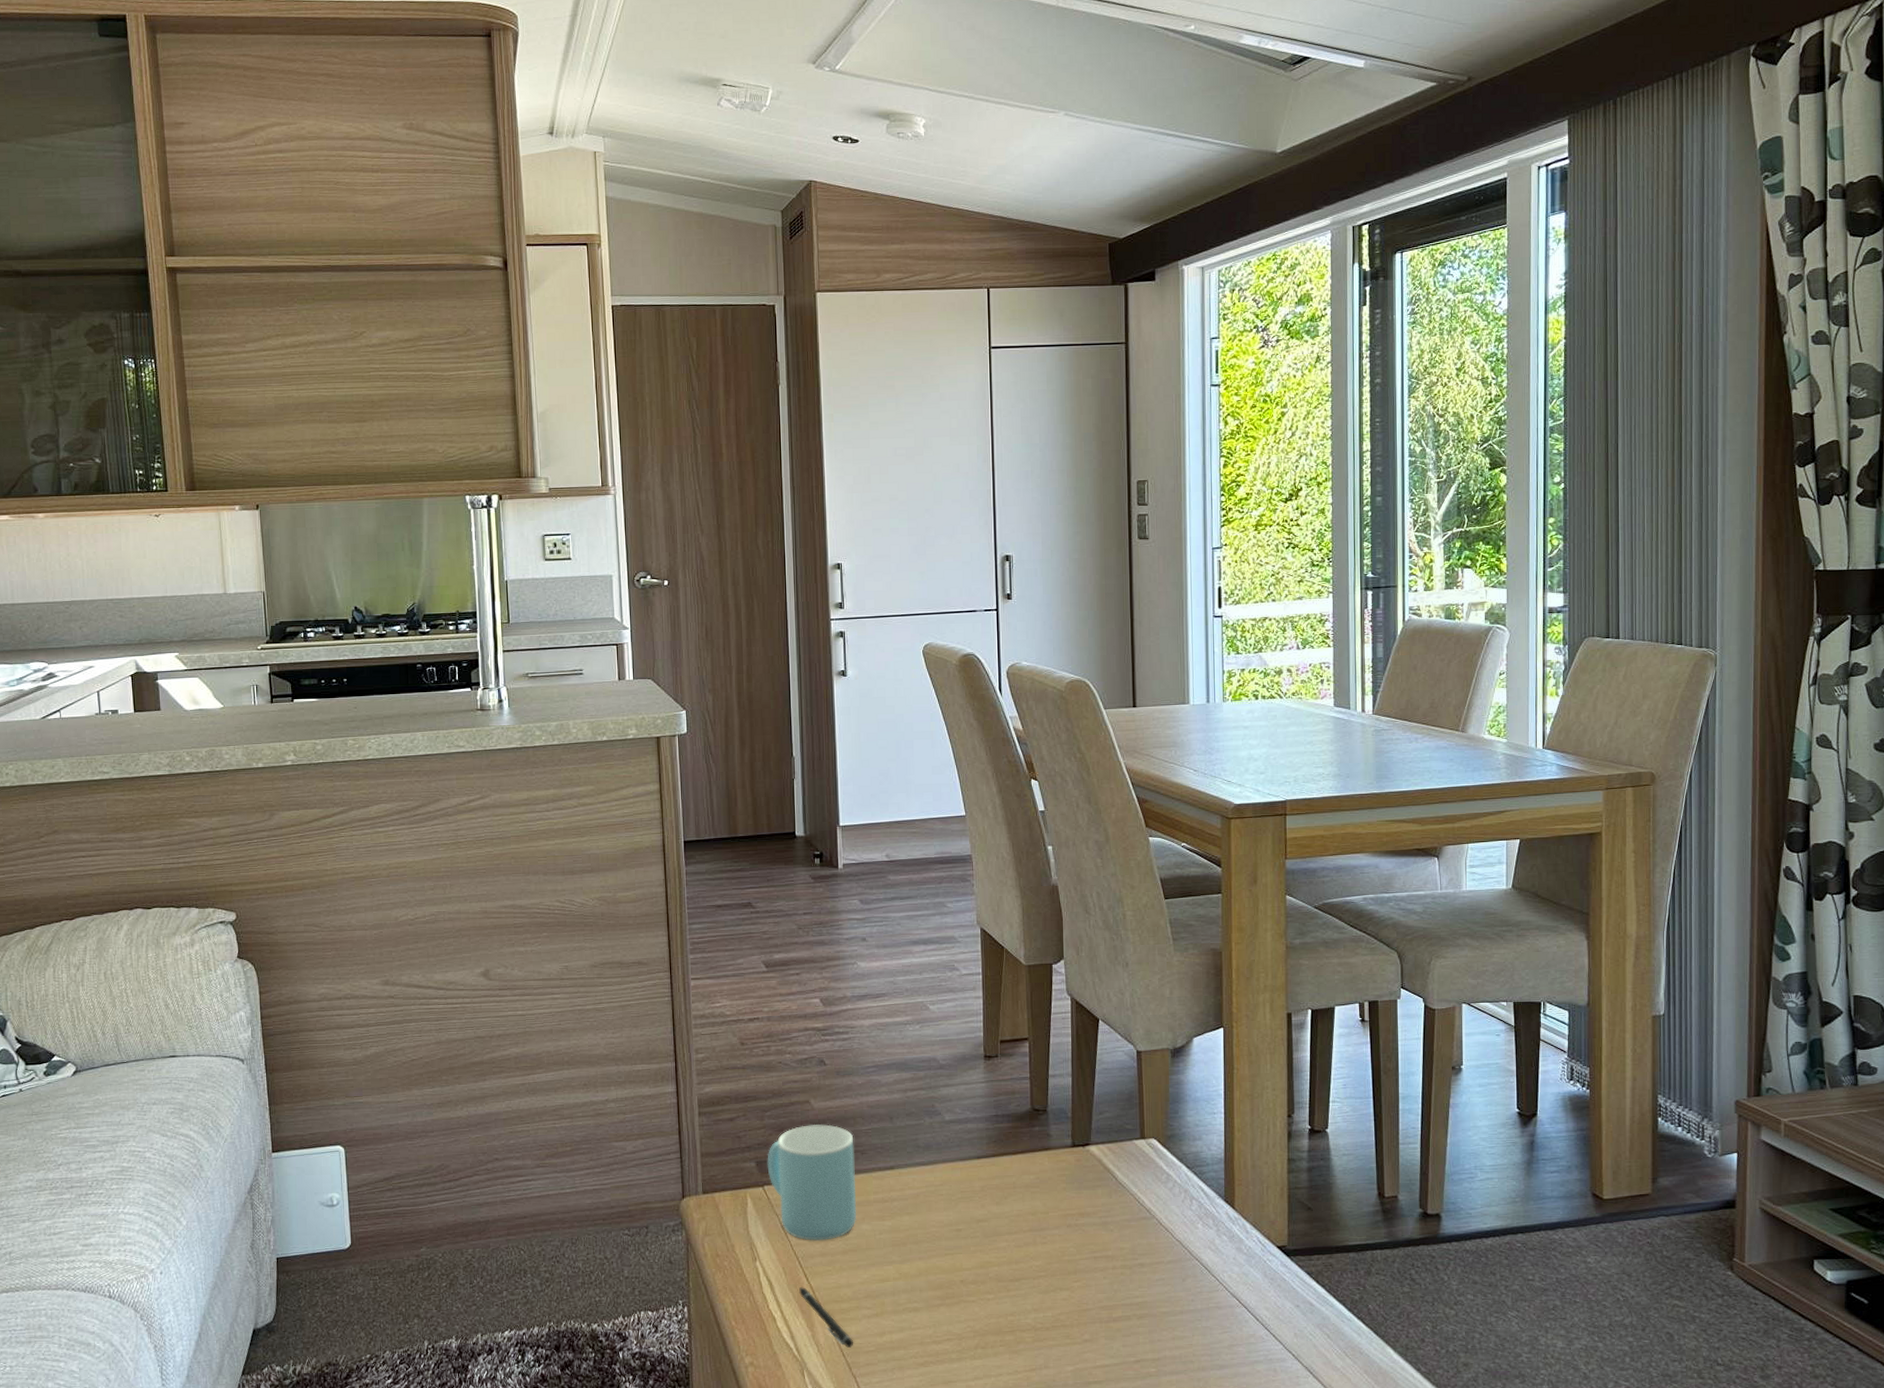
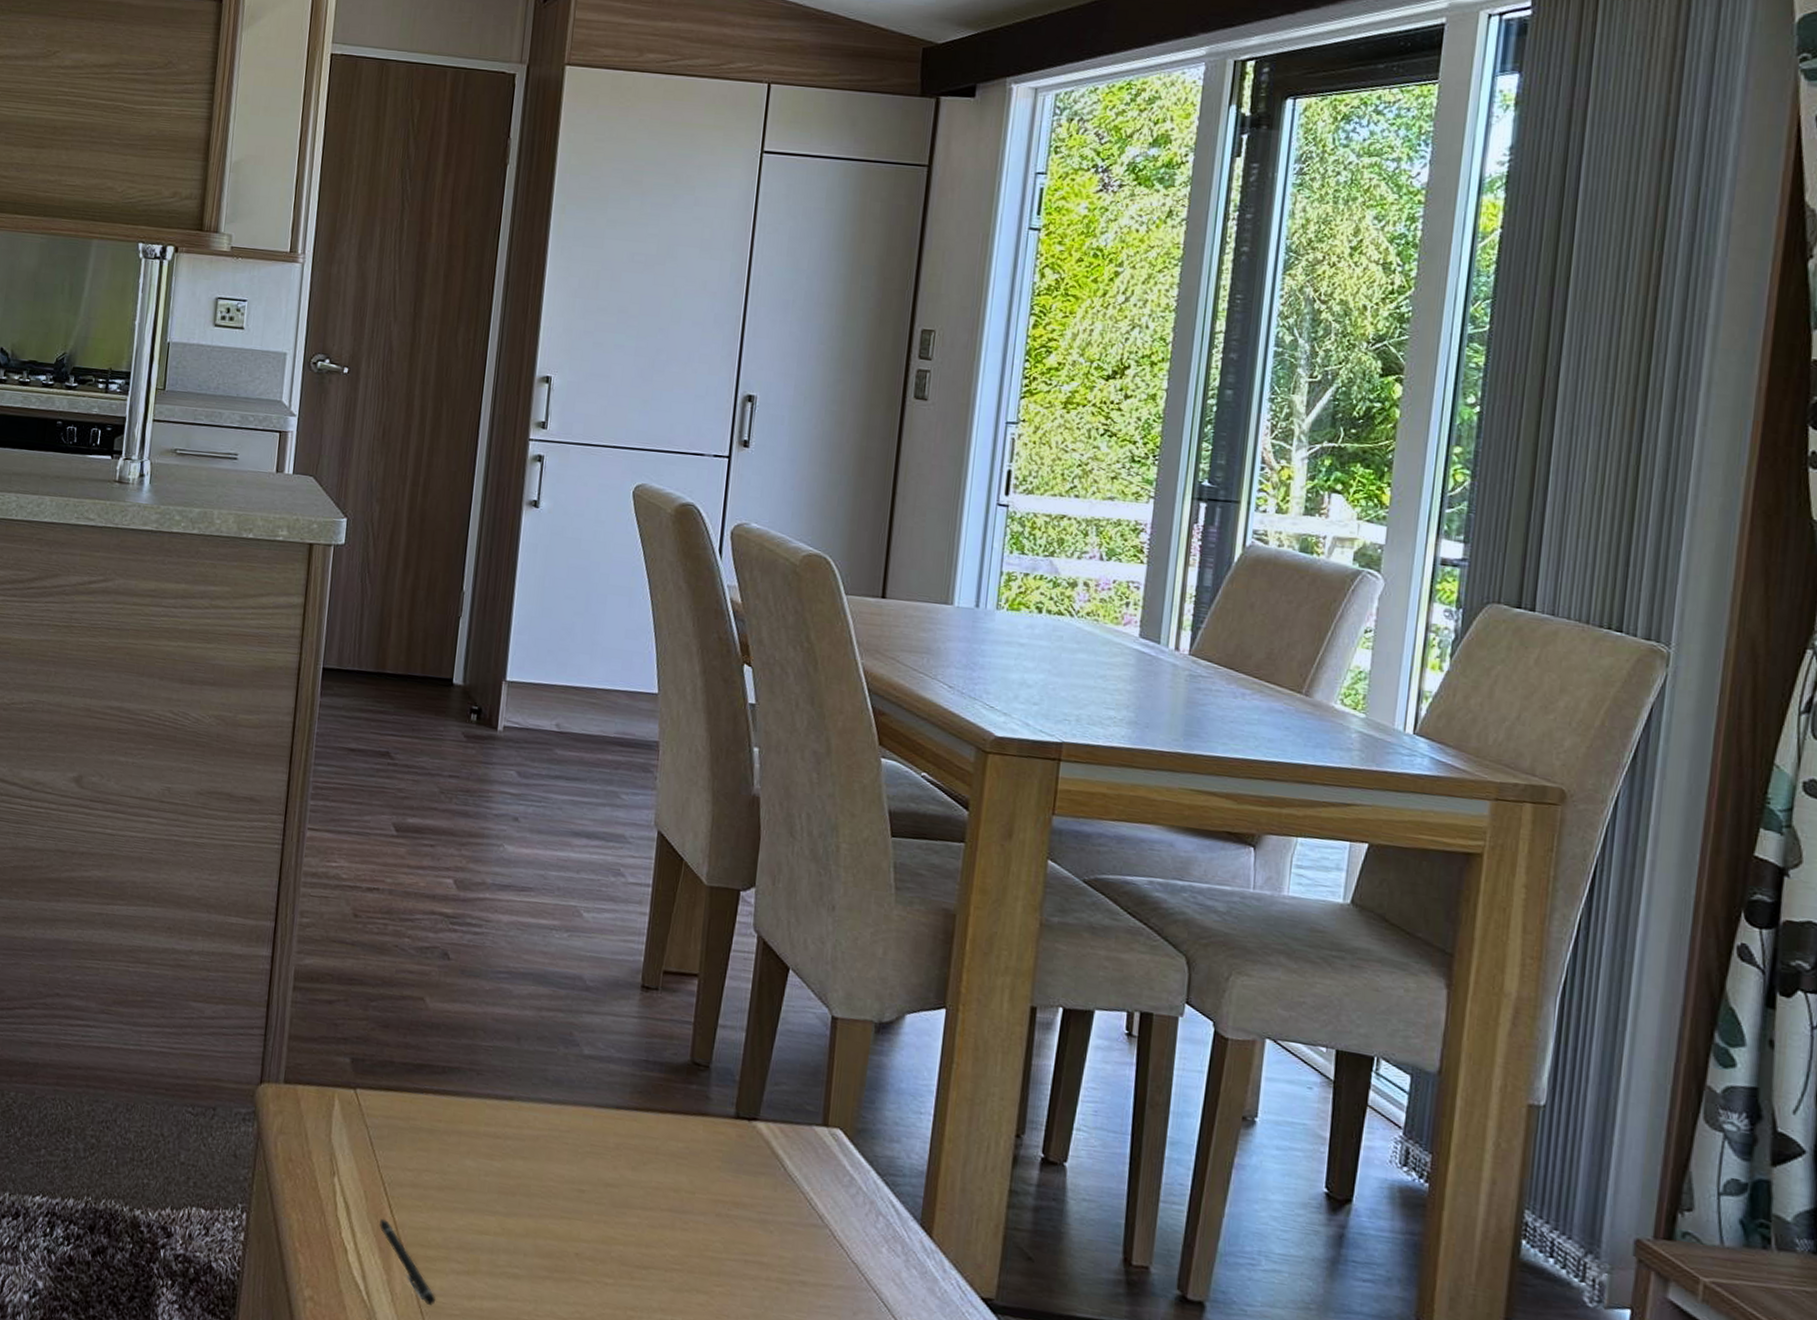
mug: present [767,1124,856,1241] -> none [363,1026,471,1169]

